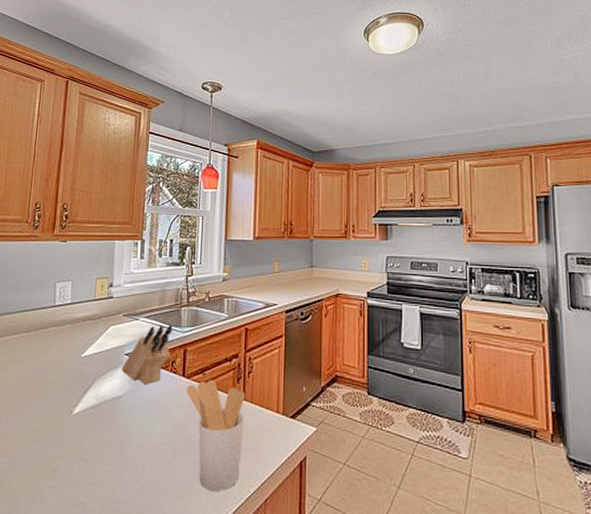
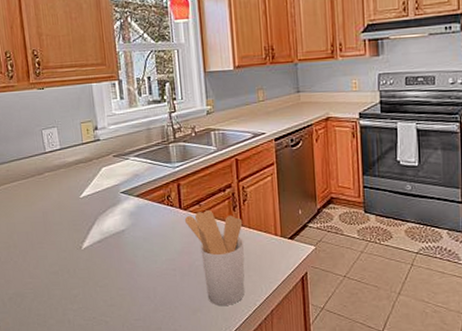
knife block: present [121,324,173,385] -> none [120,161,165,219]

